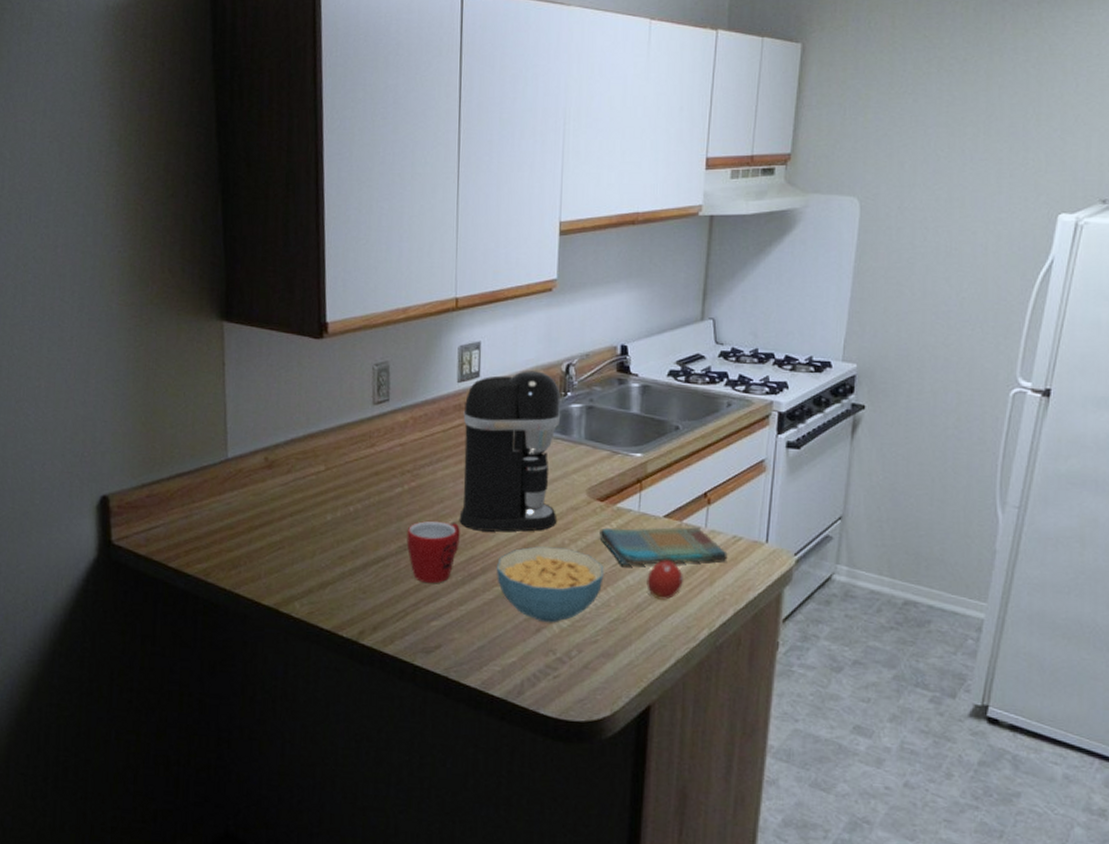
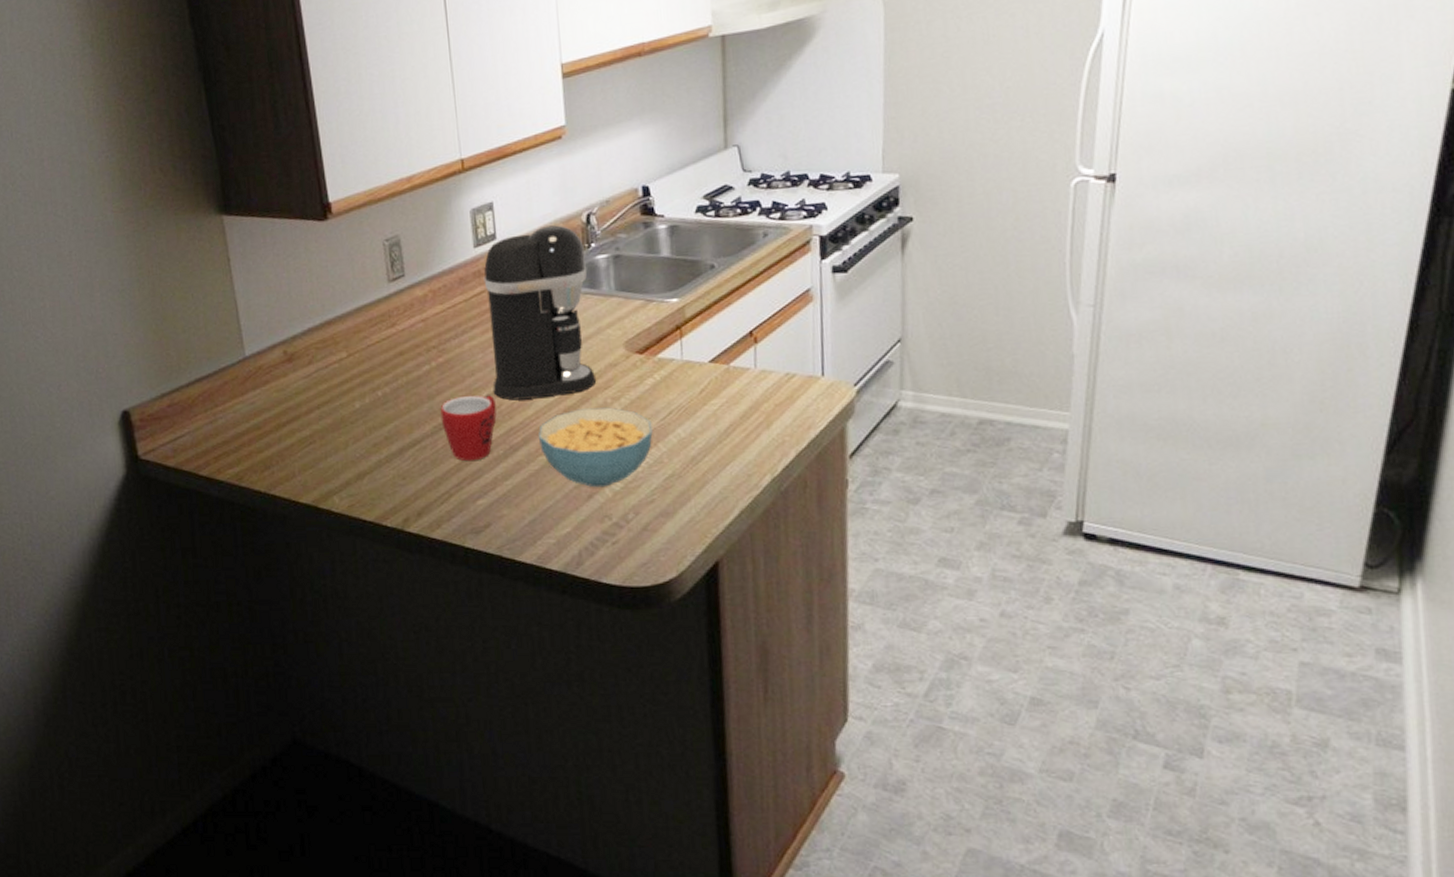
dish towel: present [599,527,728,566] -> none [642,369,783,418]
fruit: present [646,559,683,600] -> none [698,405,738,450]

